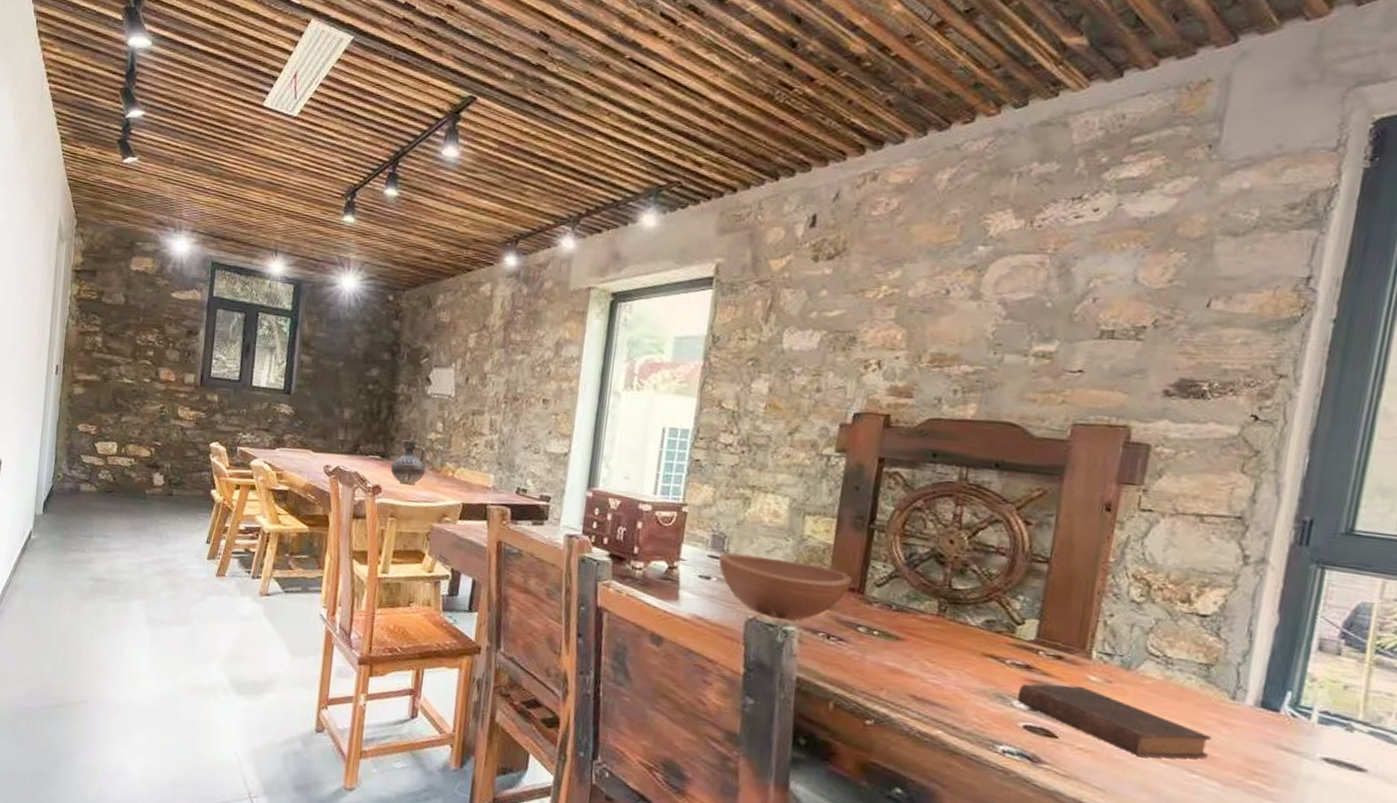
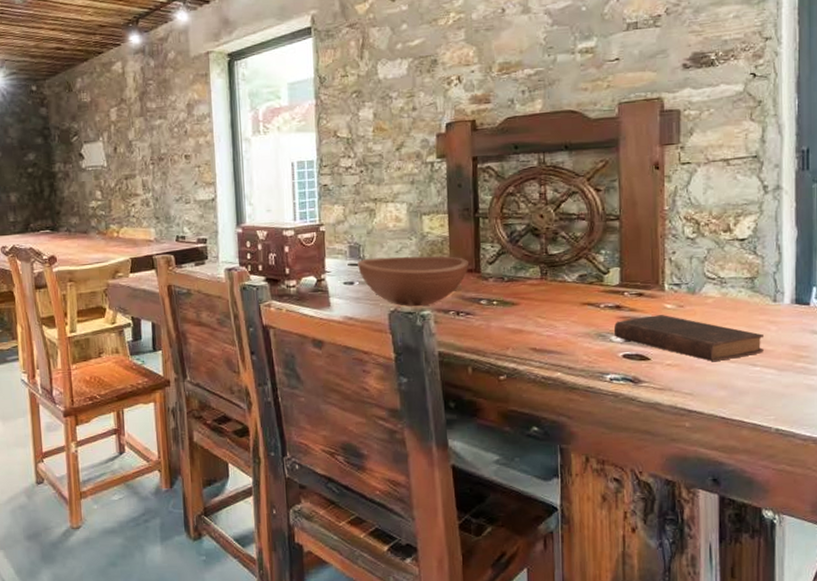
ceramic jug: present [390,439,427,486] -> none [61,210,94,251]

